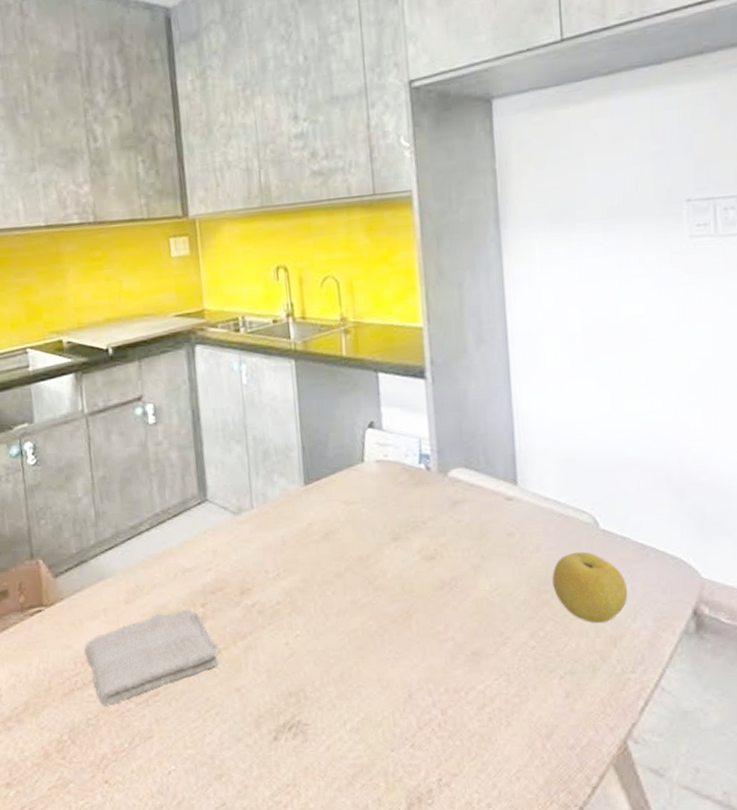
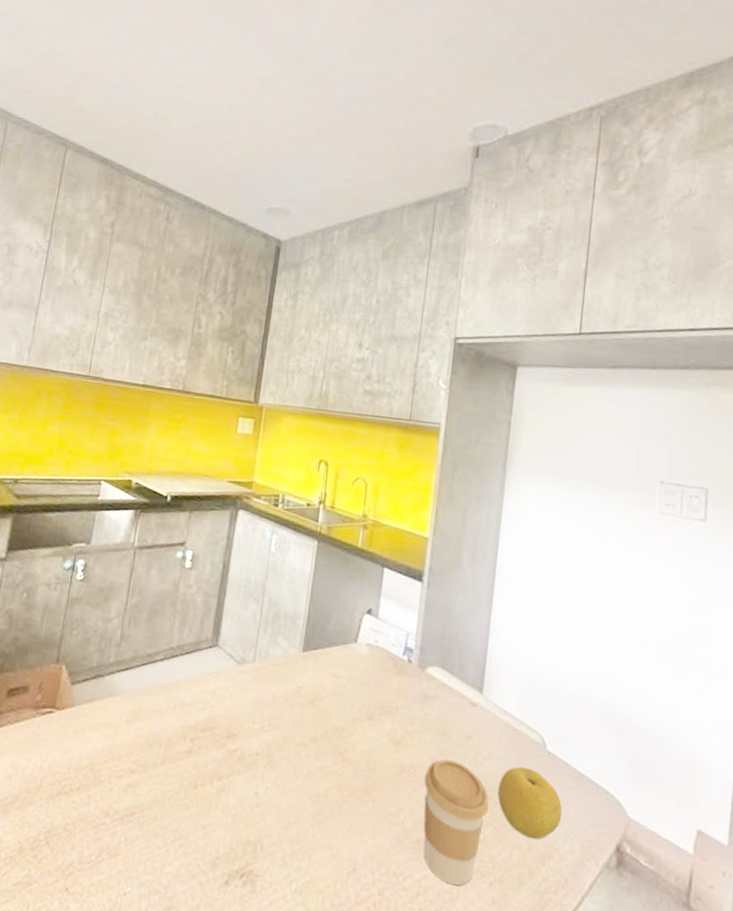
washcloth: present [84,609,218,706] -> none [79,739,196,815]
coffee cup: none [468,562,546,687] -> present [423,759,489,886]

